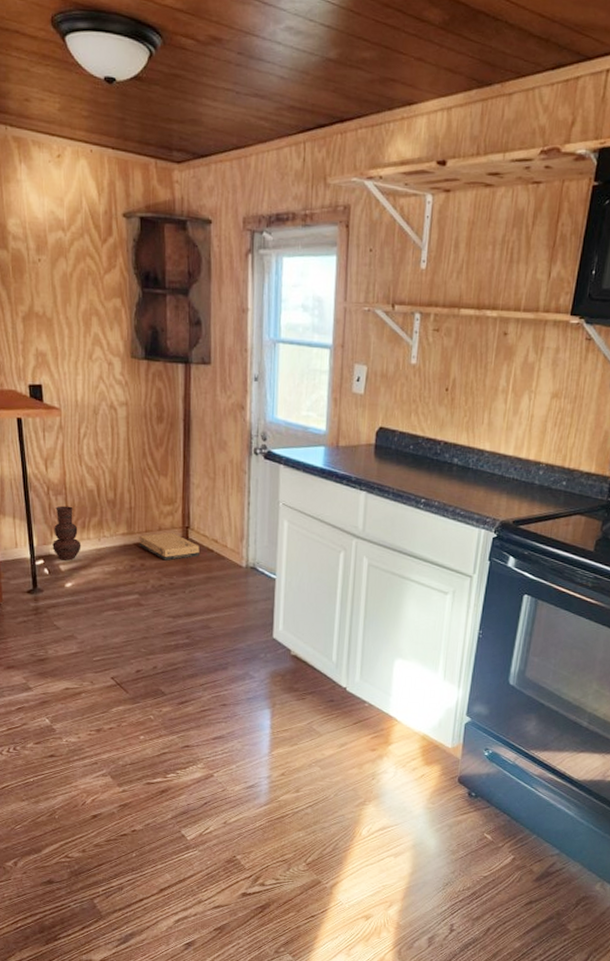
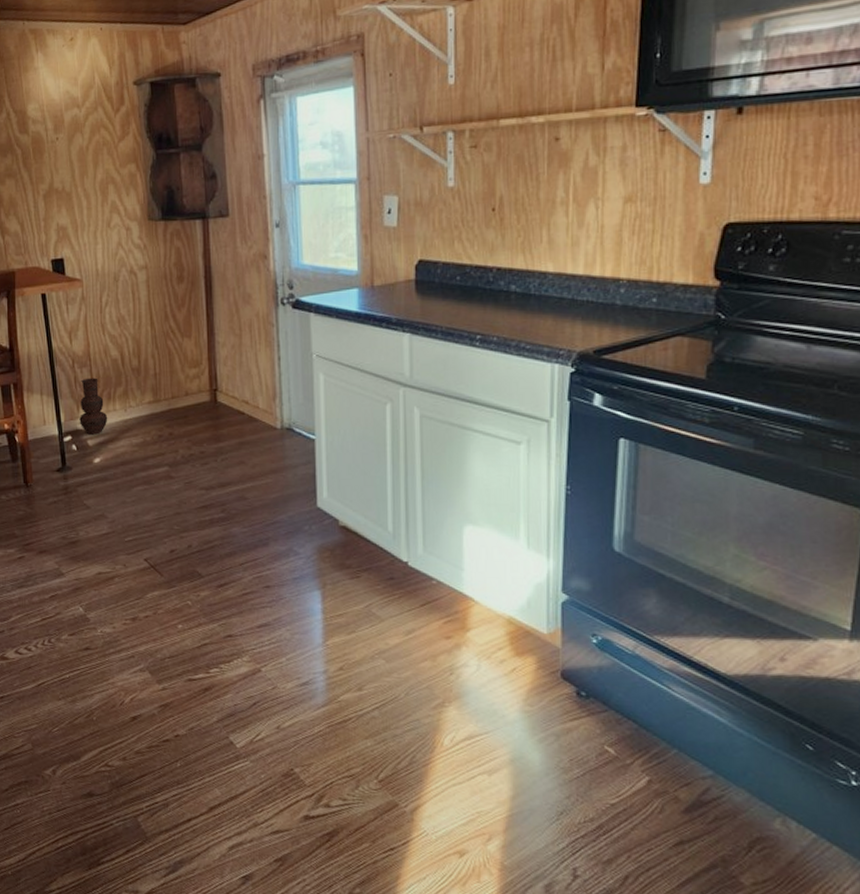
cardboard box: present [139,532,200,561] -> none [165,396,230,428]

